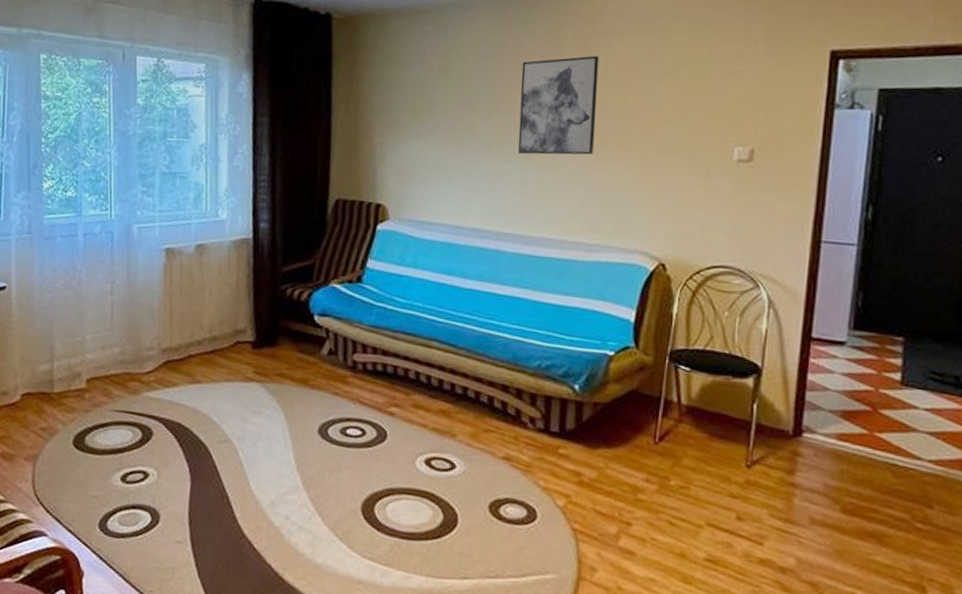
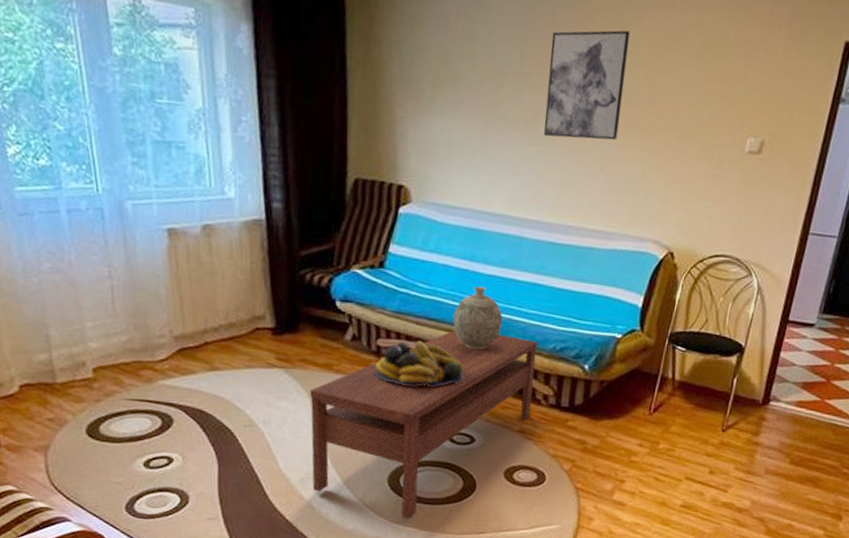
coffee table: none [282,344,521,557] -> present [310,329,538,520]
fruit bowl: none [350,356,442,406] -> present [375,340,463,387]
decorative vase: none [430,300,483,367] -> present [452,286,503,350]

